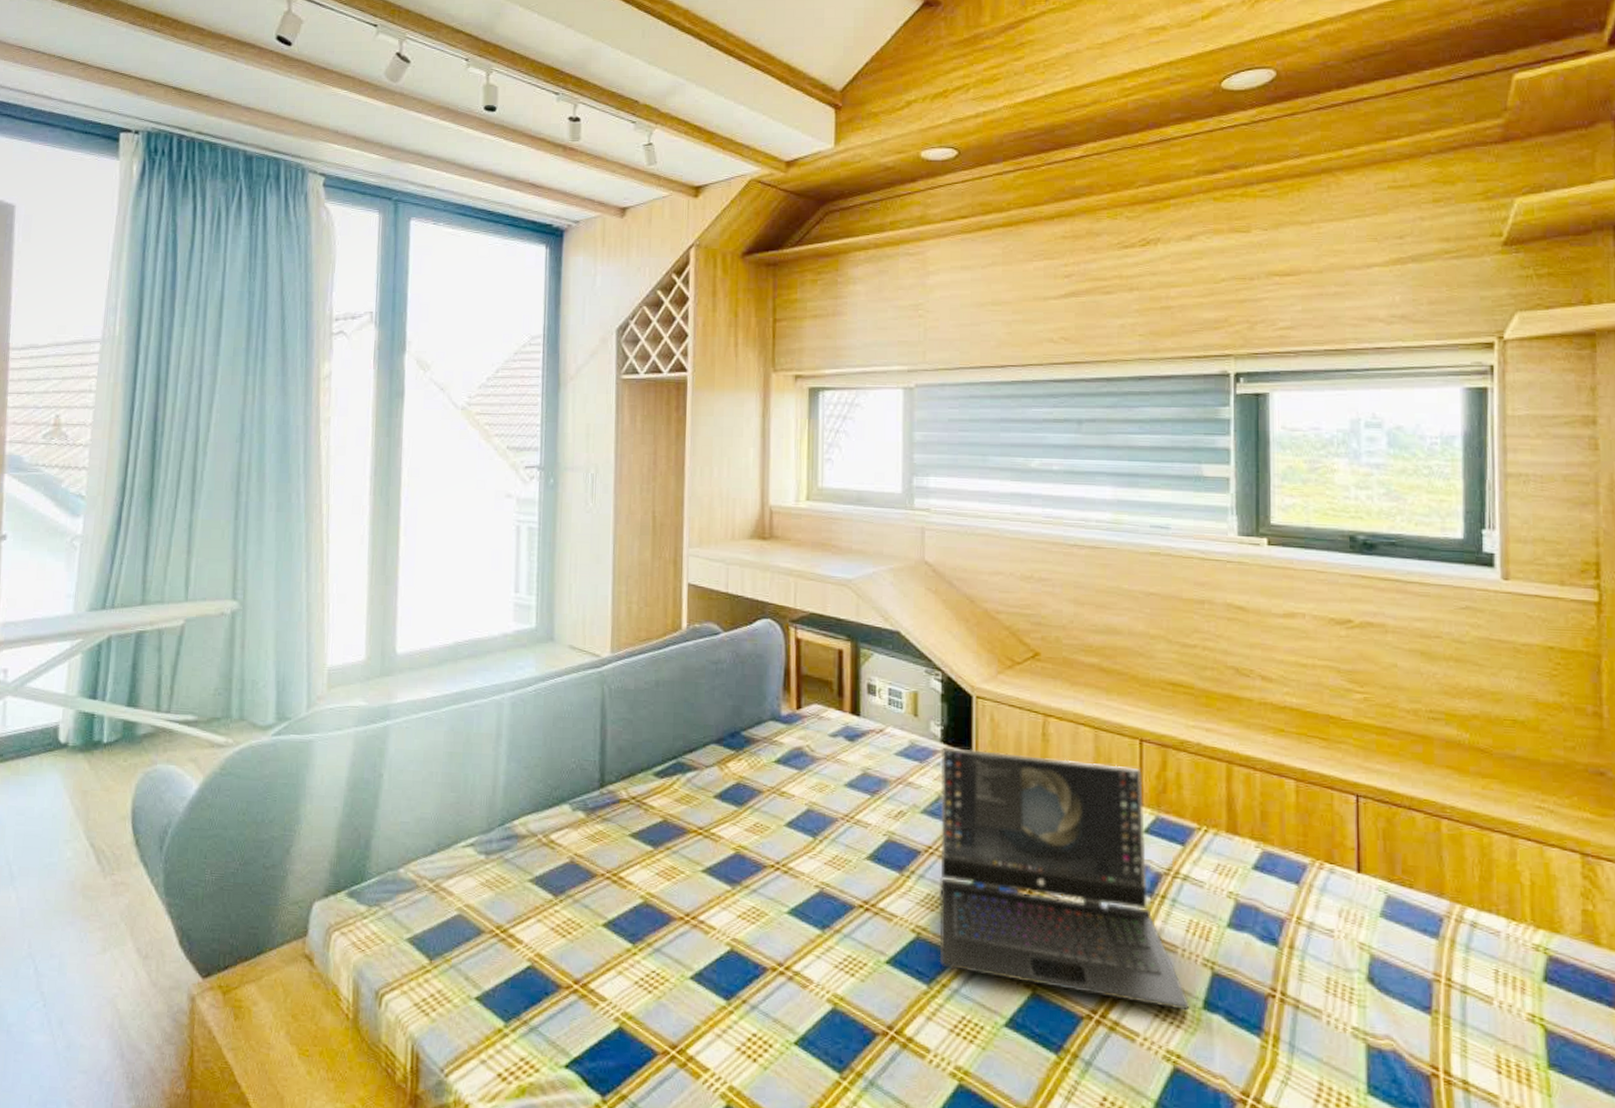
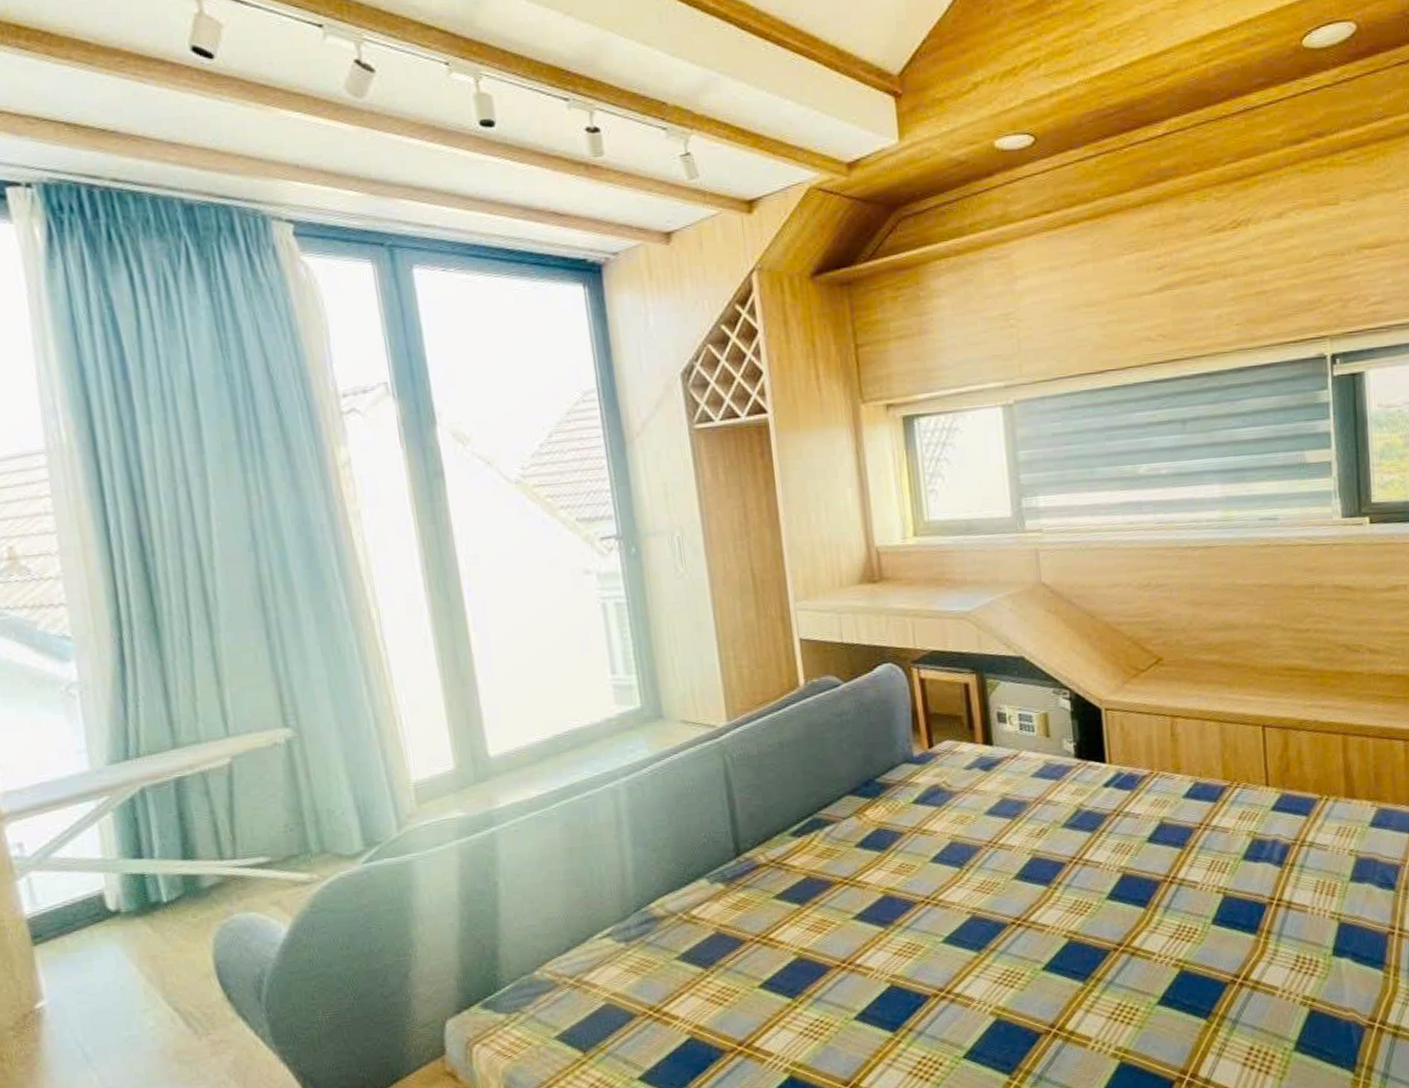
laptop: present [939,746,1190,1011] -> none [1075,753,1321,964]

